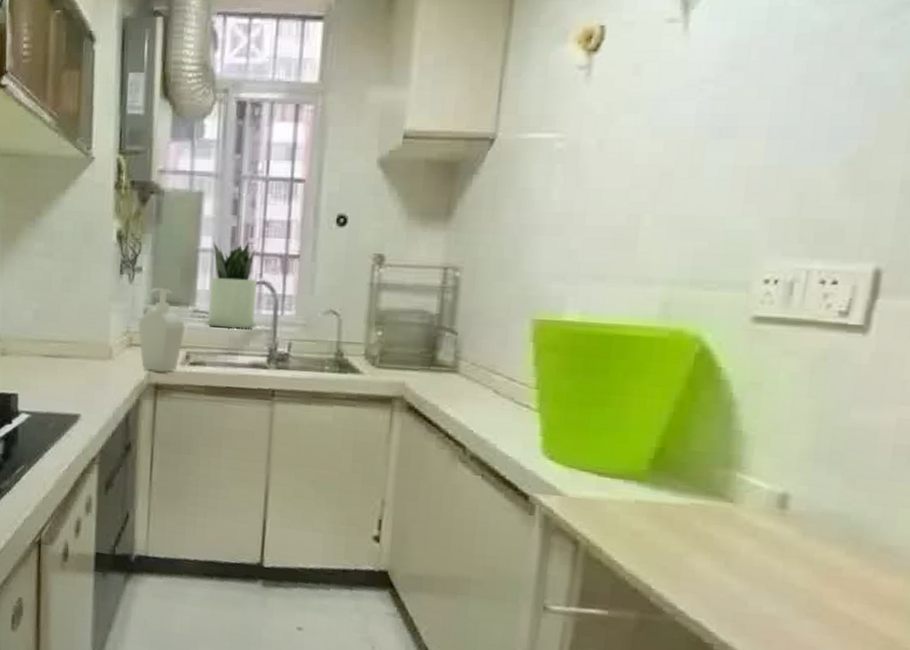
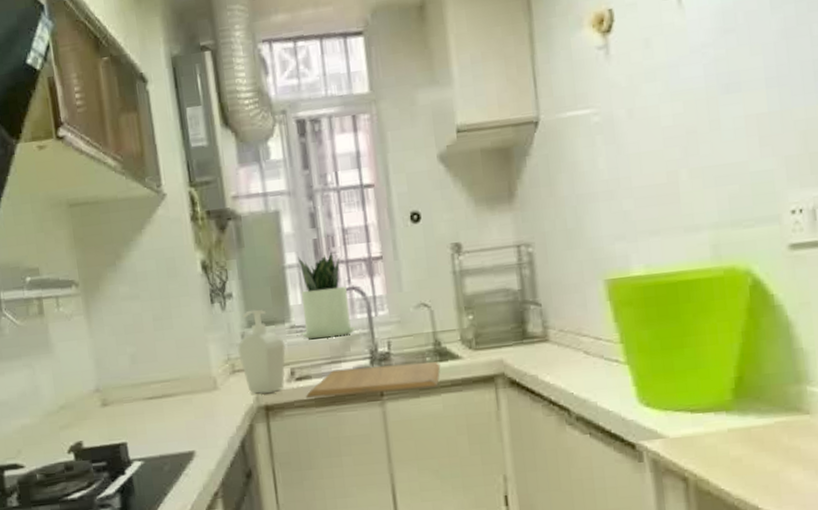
chopping board: none [196,361,339,399] -> present [305,361,441,399]

